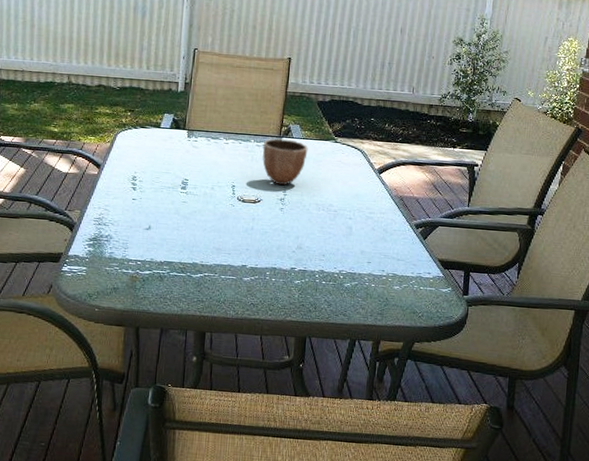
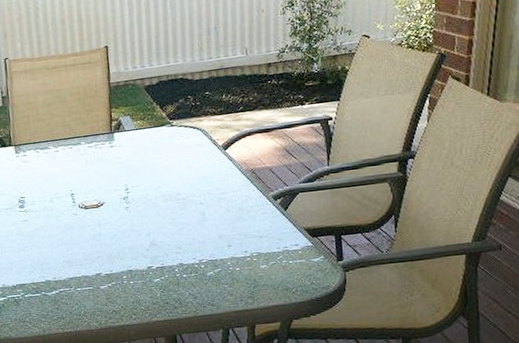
decorative bowl: present [262,138,308,186] -> none [95,133,144,184]

